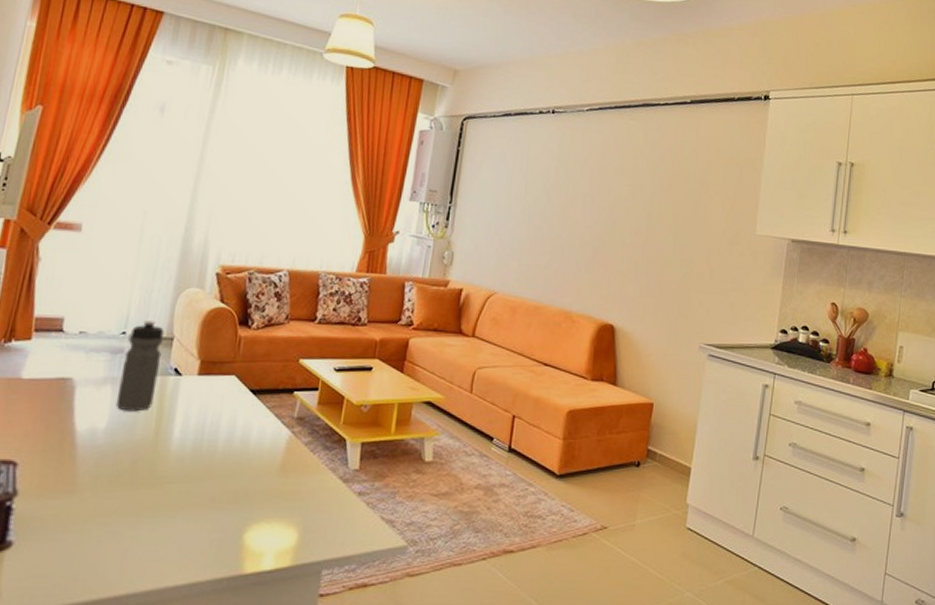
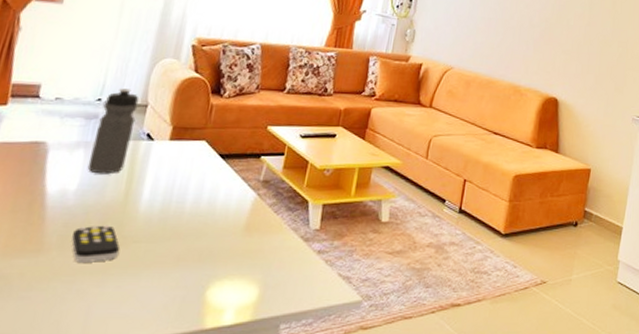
remote control: none [103,465,154,505] -> present [71,225,121,264]

